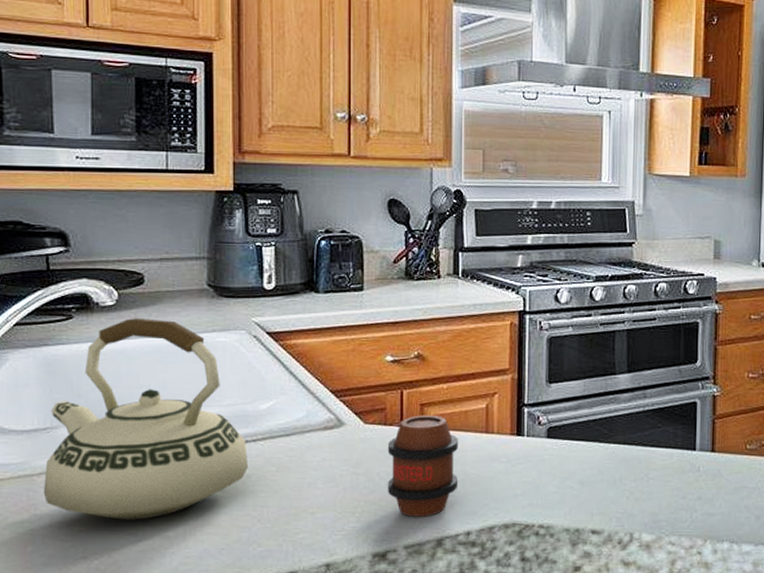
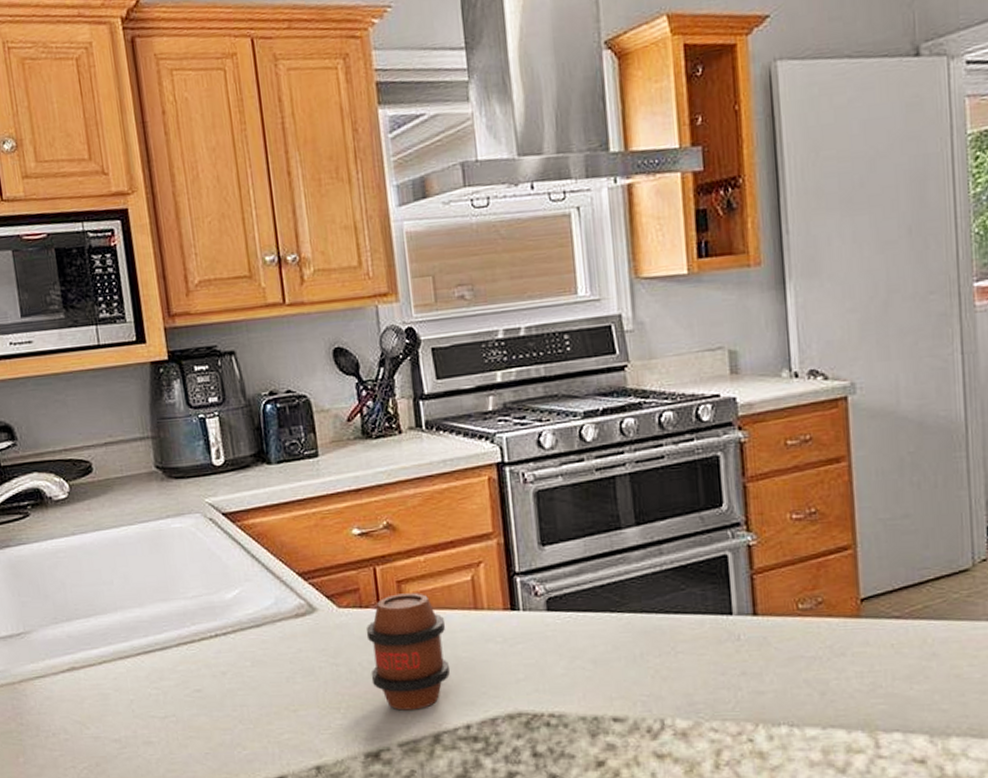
teakettle: present [43,318,249,520] -> none [21,509,223,726]

